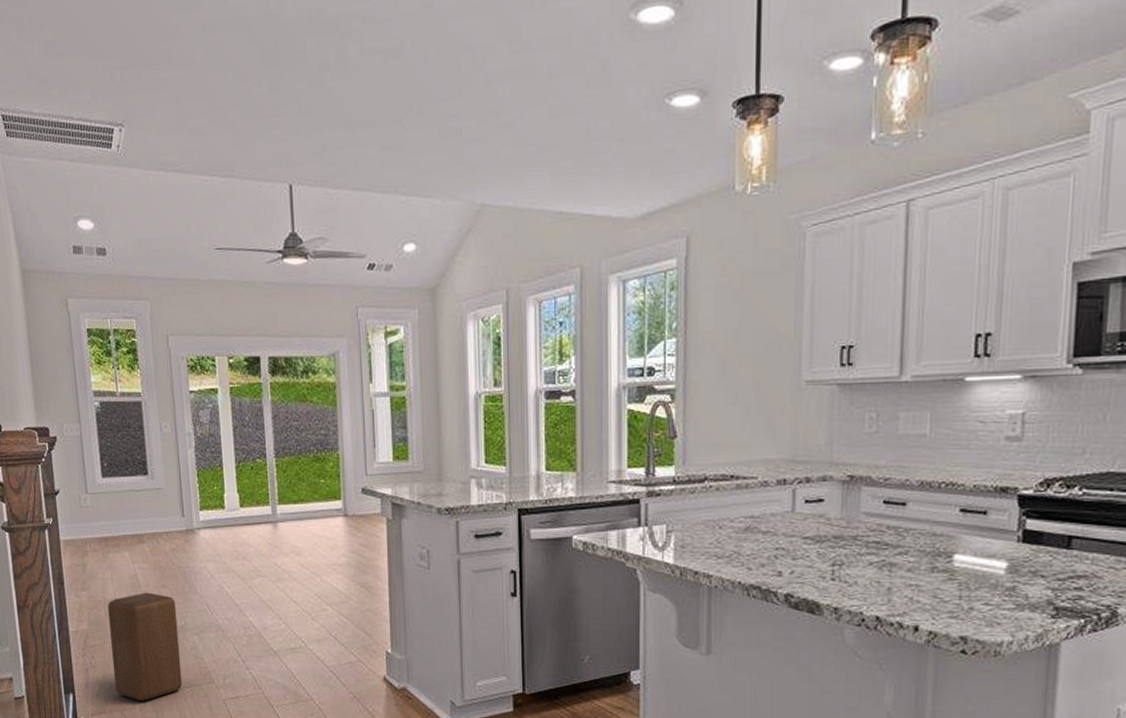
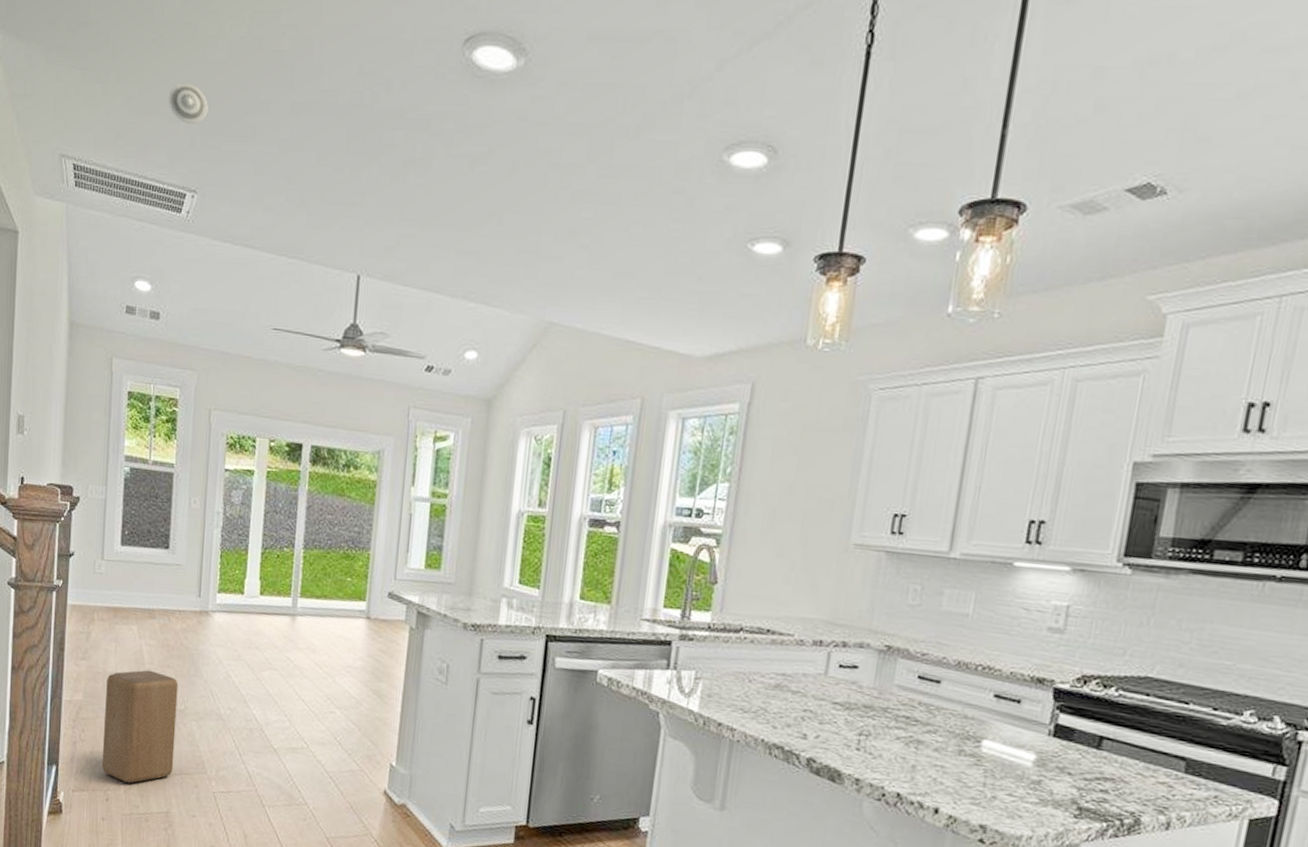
smoke detector: none [82,18,123,59] -> present [168,82,208,124]

